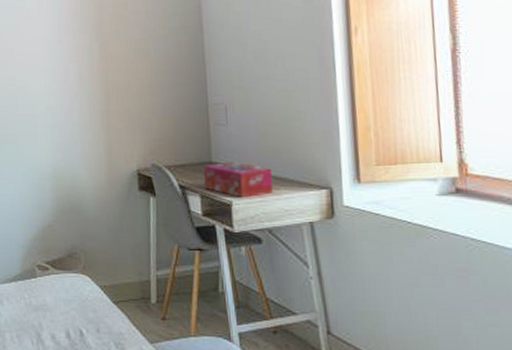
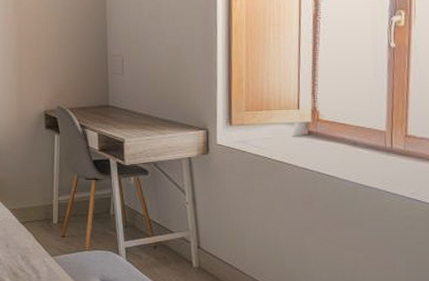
tissue box: present [204,161,273,198] -> none [102,105,159,137]

